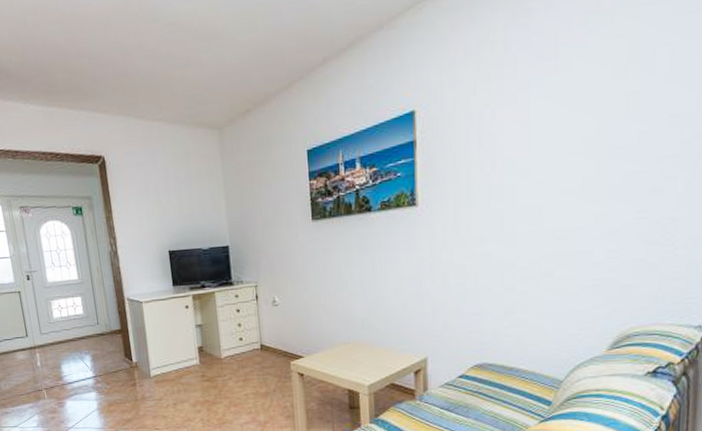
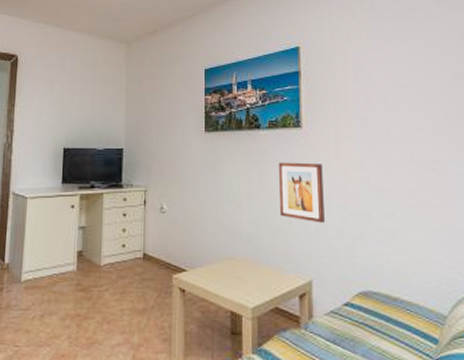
wall art: none [391,243,441,304] -> present [278,162,325,224]

